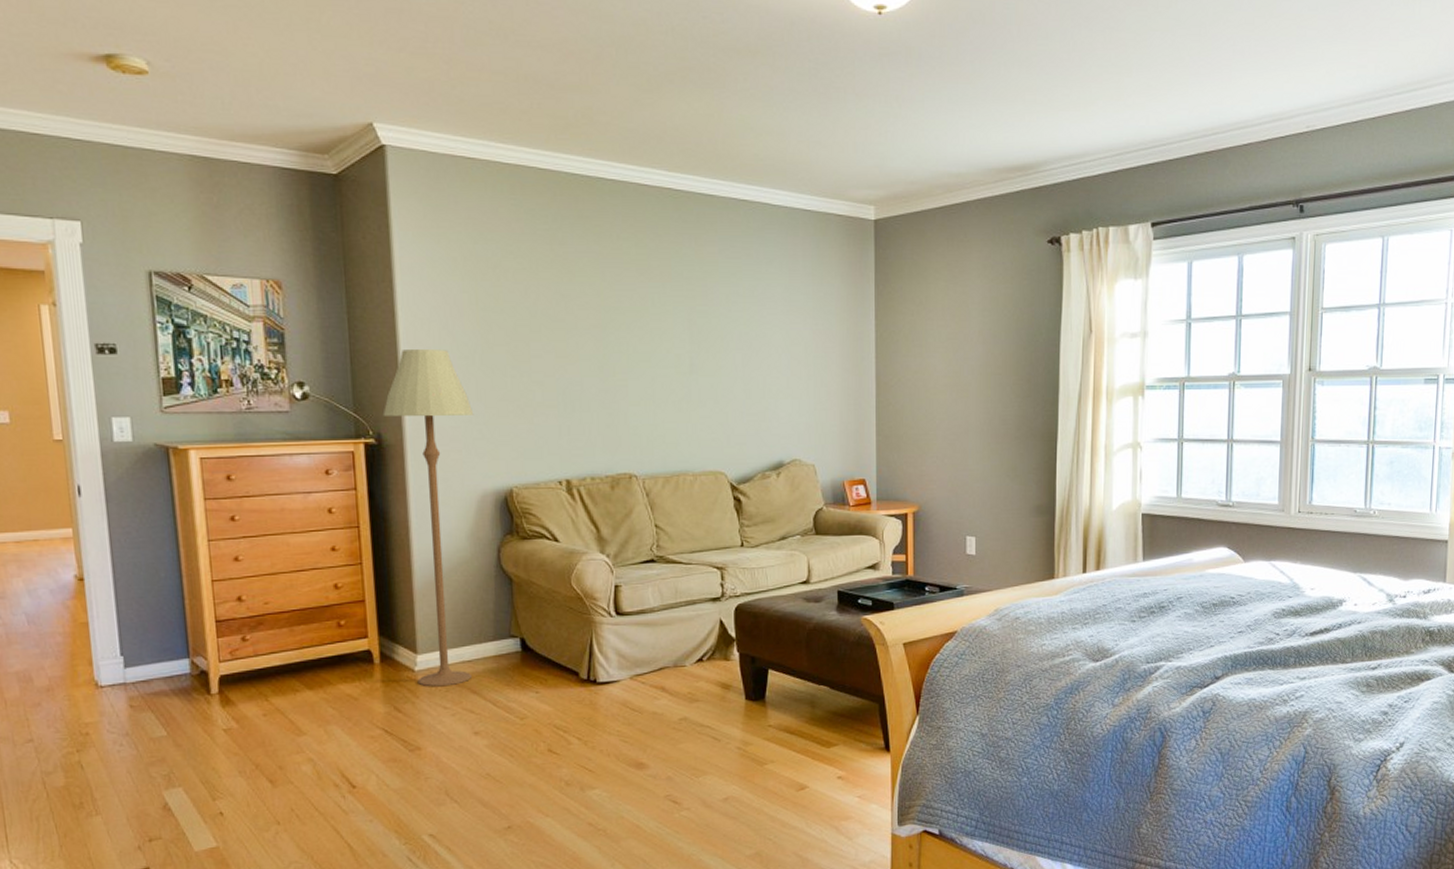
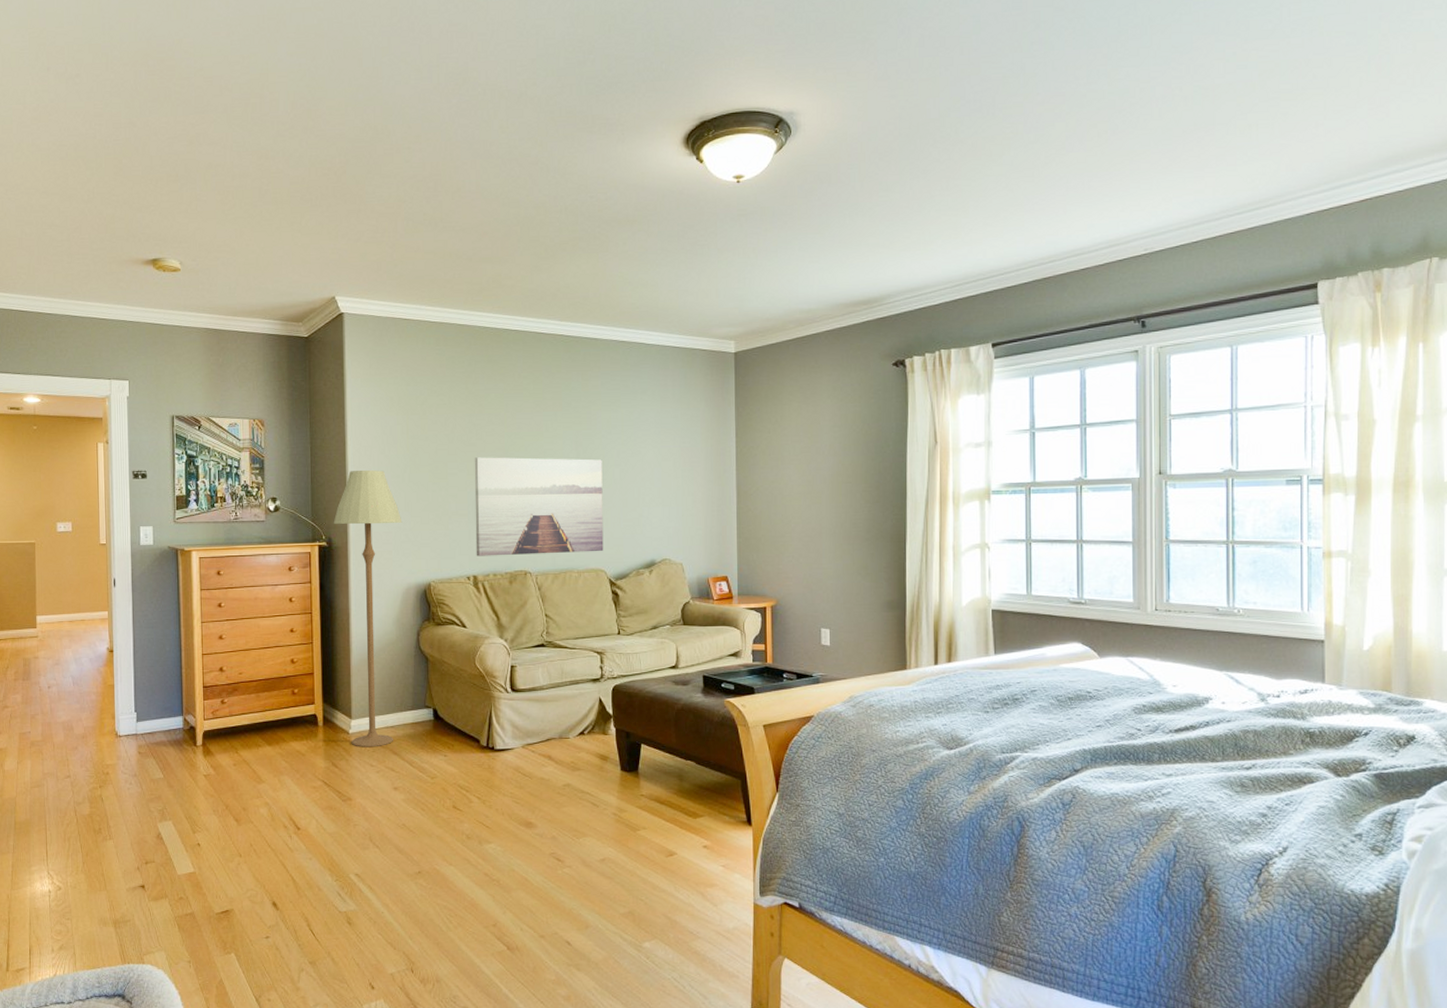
wall art: none [563,336,724,457] -> present [474,457,604,556]

